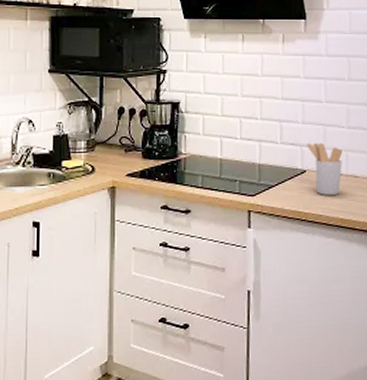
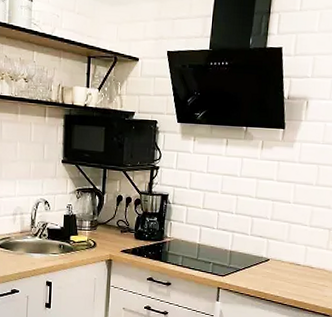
utensil holder: present [306,143,343,195] -> none [272,237,303,281]

